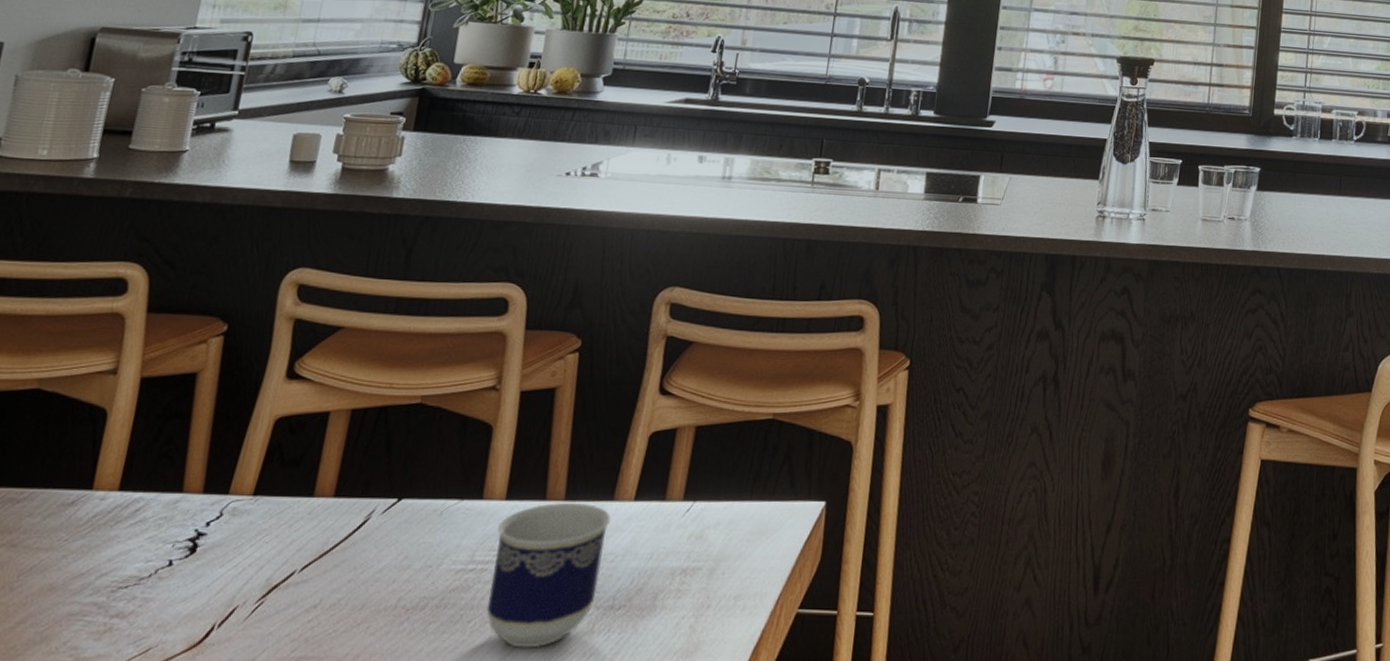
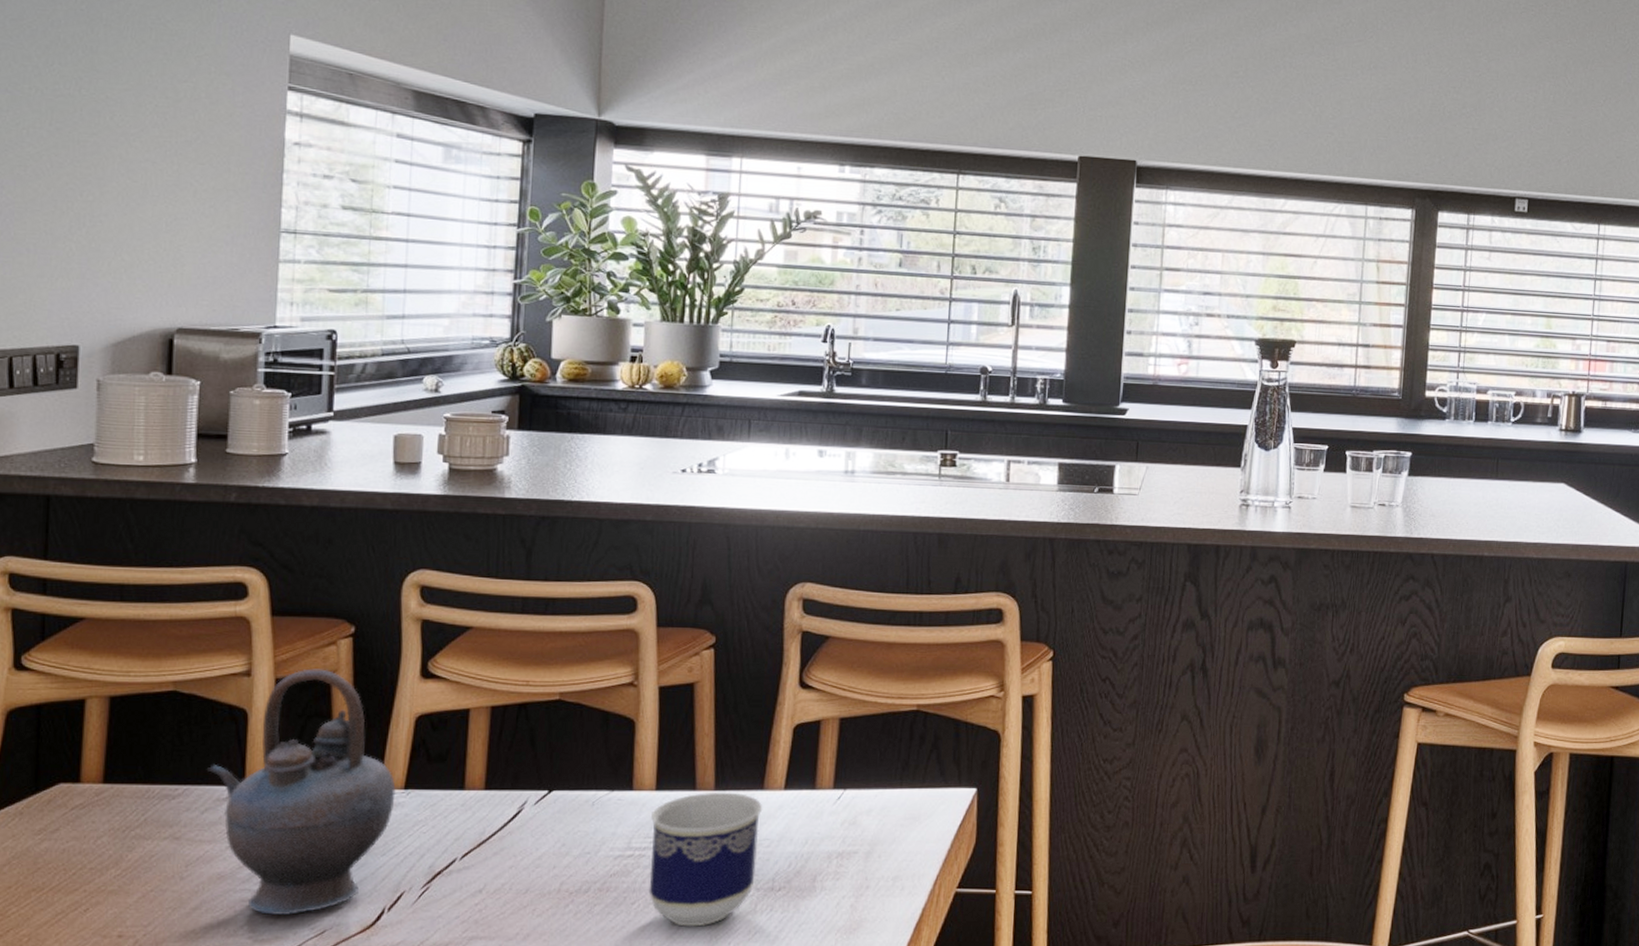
teapot: none [57,367,245,631] -> present [207,668,396,915]

